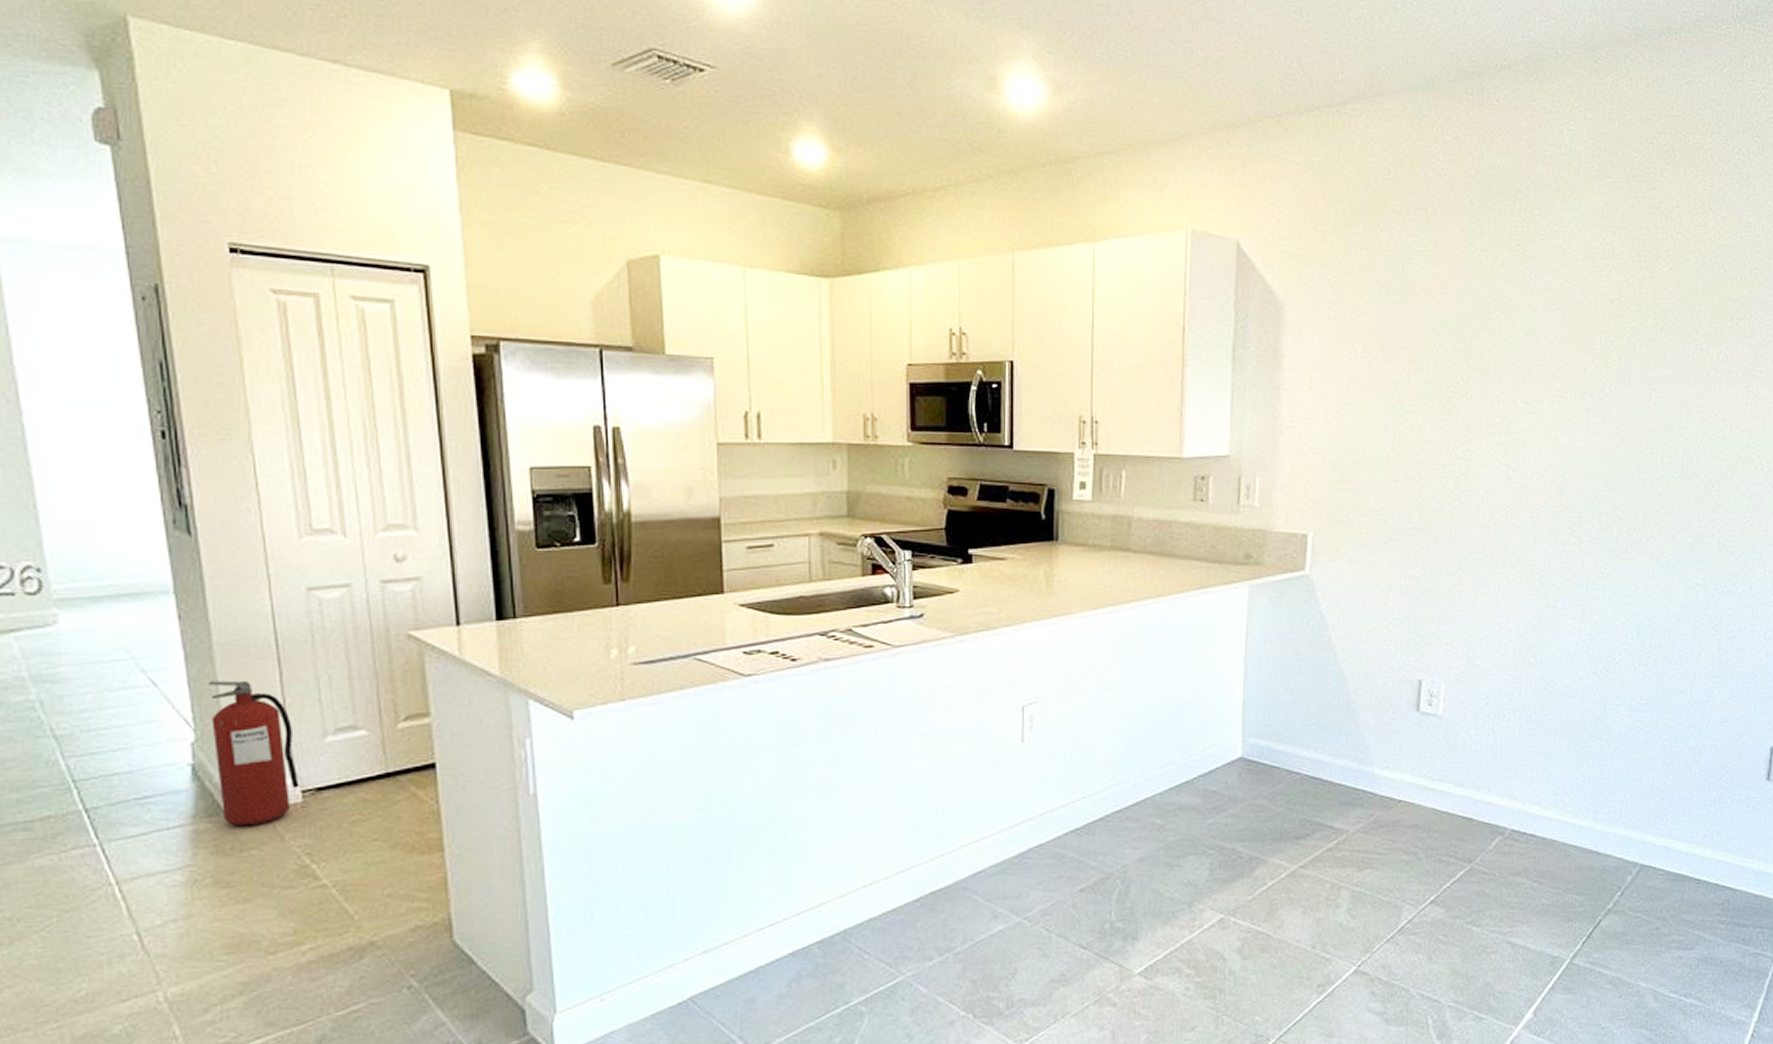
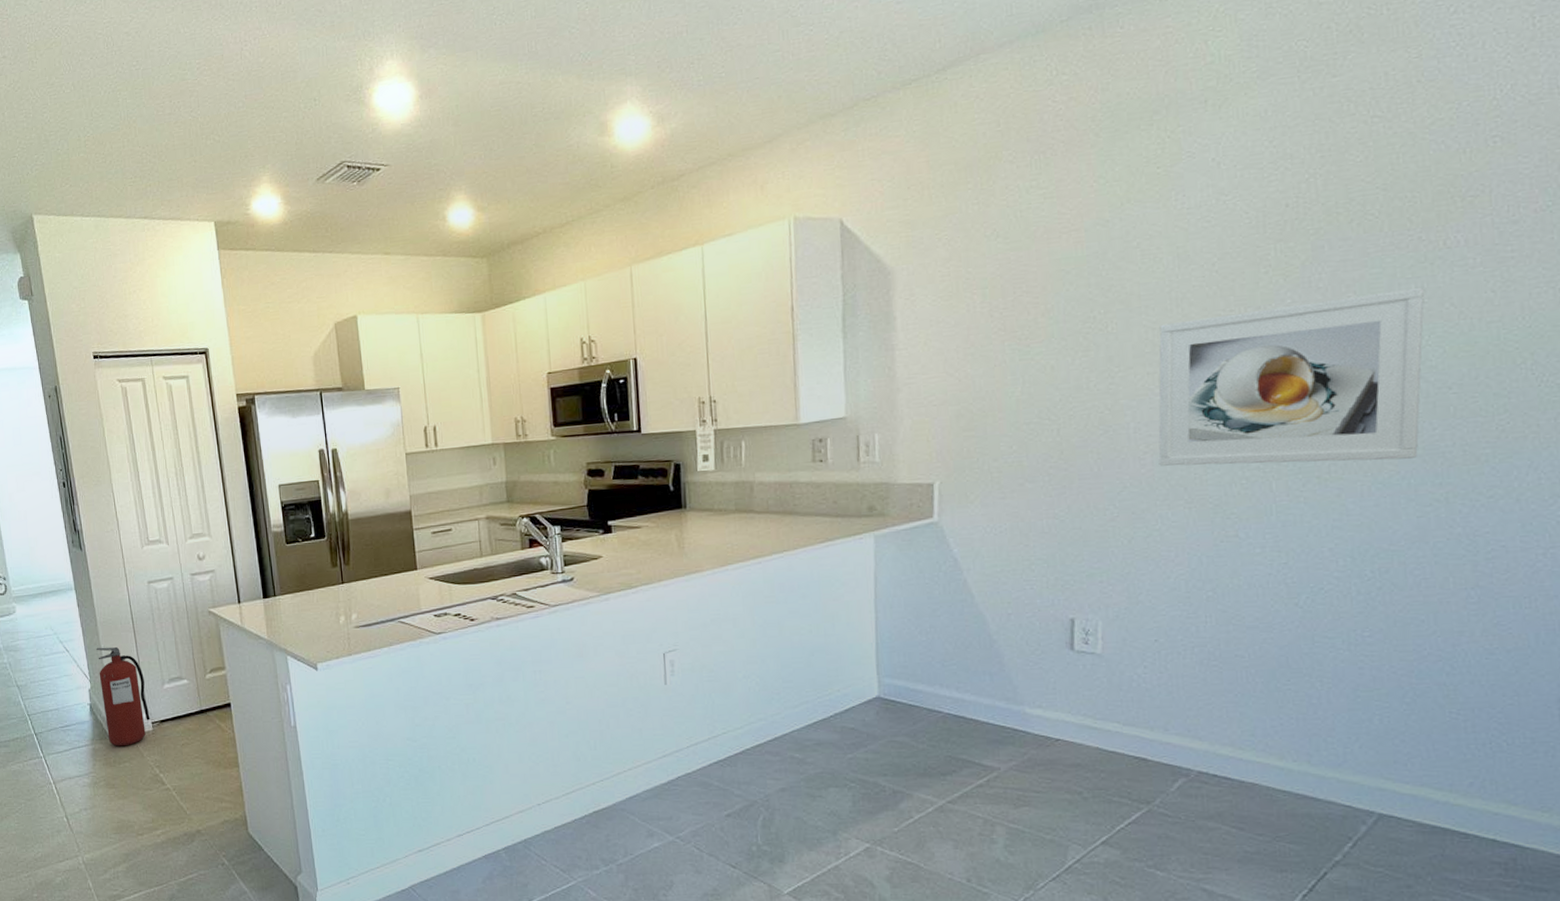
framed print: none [1500,392,1702,545] -> present [1158,287,1425,466]

